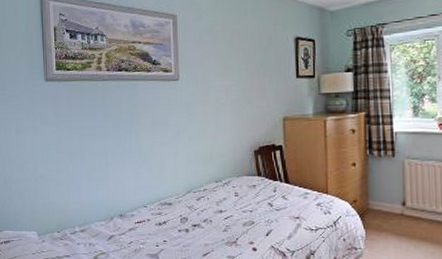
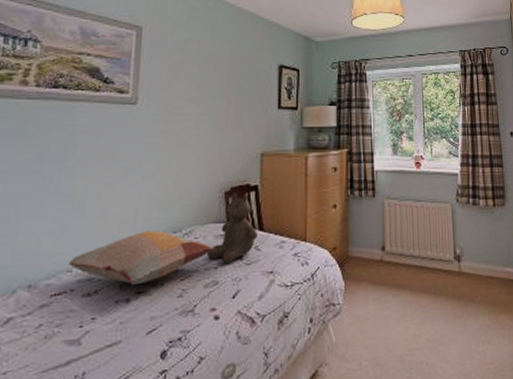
decorative pillow: none [144,179,250,220] -> present [69,230,215,286]
teddy bear: none [243,151,284,209] -> present [207,192,257,265]

